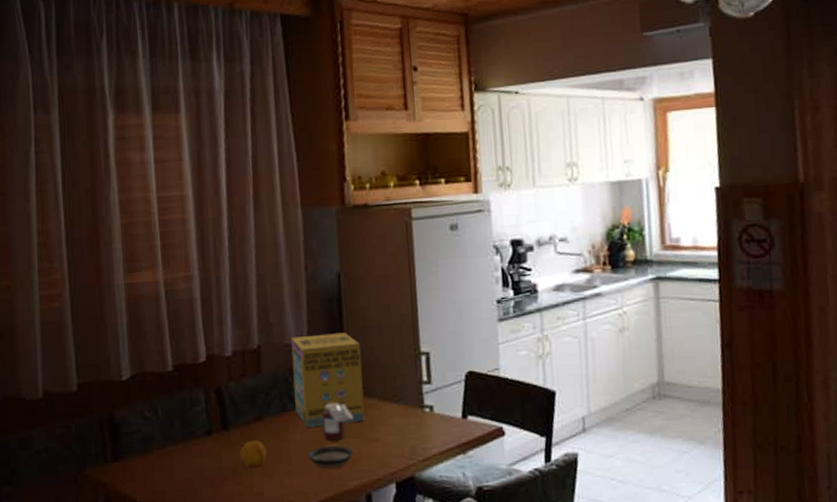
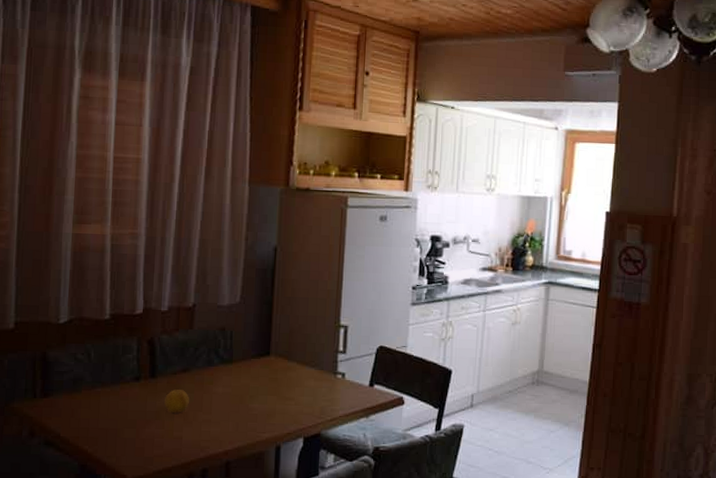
cereal box: present [291,332,365,428] -> none [221,300,288,382]
saucer: present [307,446,354,468] -> none [227,401,269,420]
jar: present [322,403,354,440] -> none [244,362,273,395]

